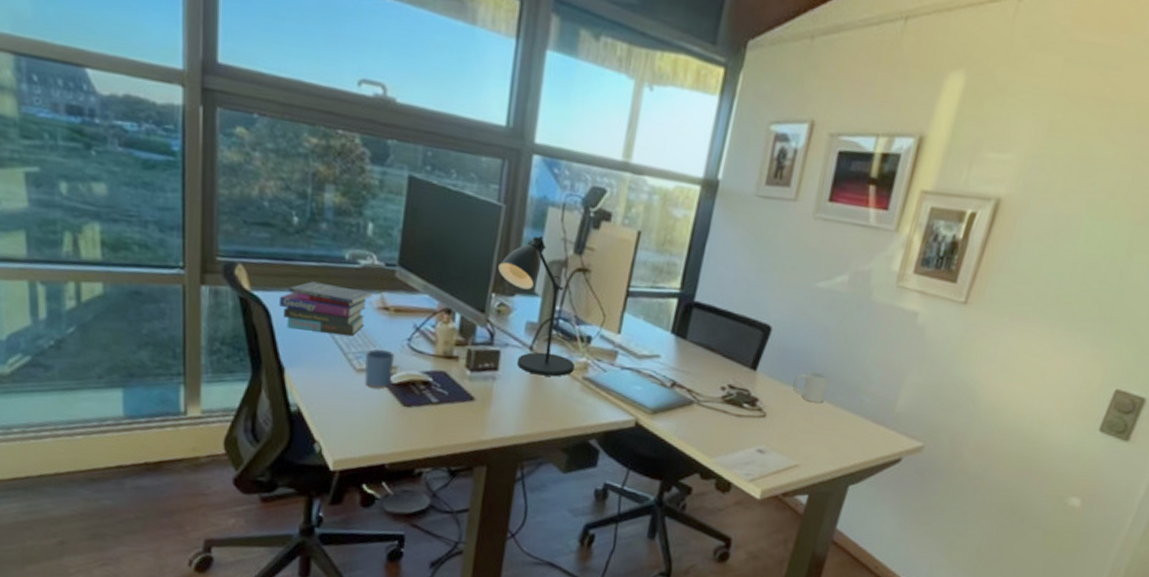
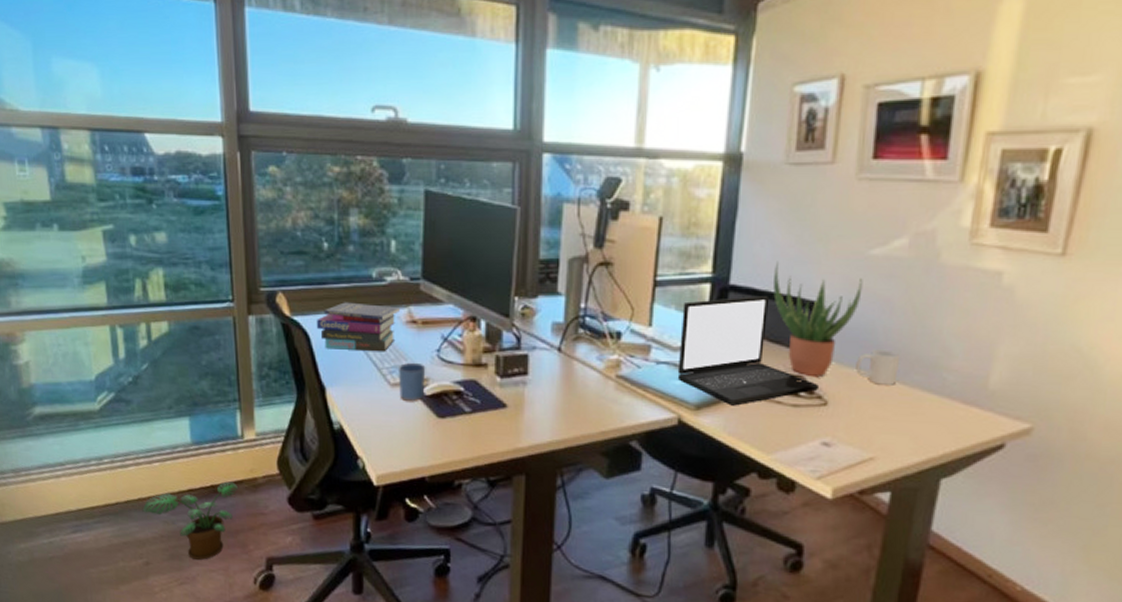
potted plant: none [59,459,178,540] -> present [142,481,239,560]
desk lamp: present [498,236,576,377] -> none [519,234,607,377]
laptop: none [639,313,760,413] -> present [677,295,818,406]
potted plant: none [731,284,808,391] -> present [773,261,863,376]

